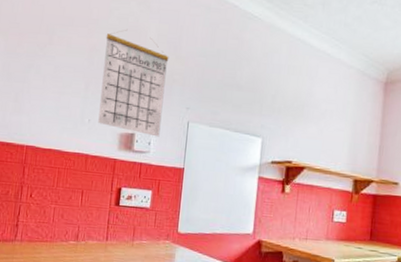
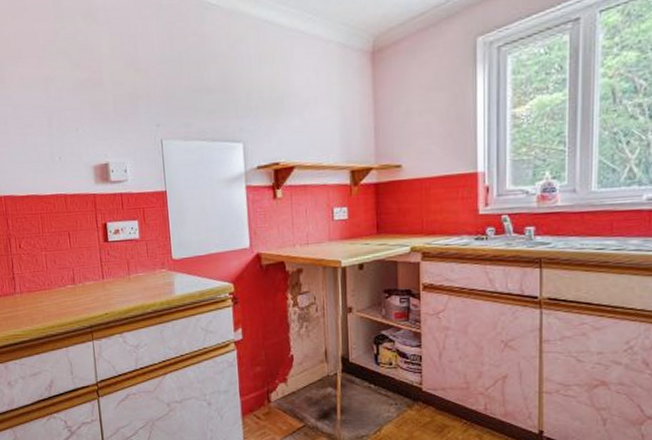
calendar: present [98,29,169,137] -> none [57,49,135,163]

